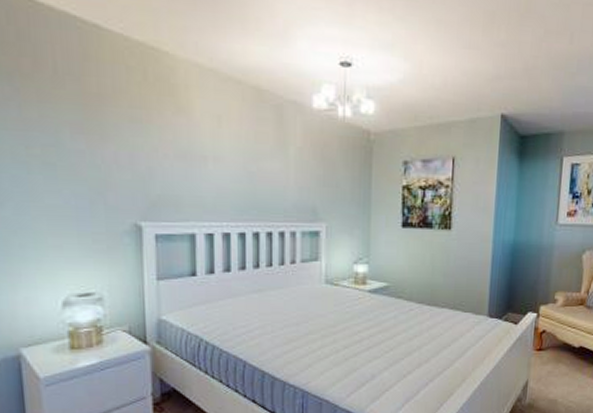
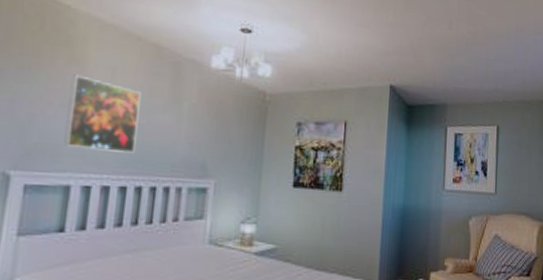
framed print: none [181,125,248,201] -> present [64,74,141,153]

